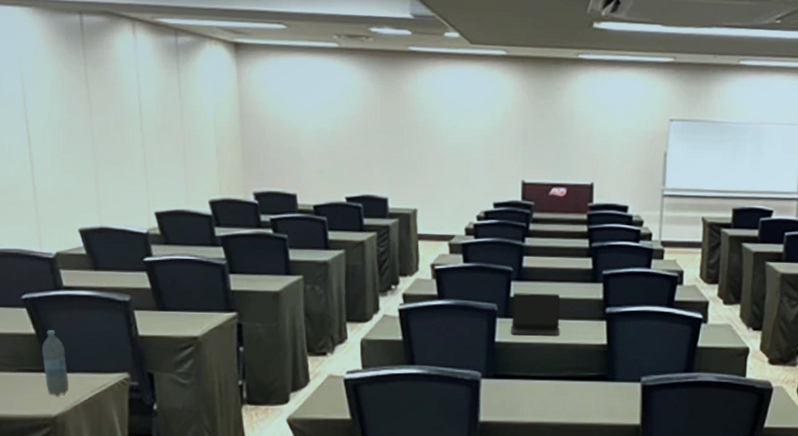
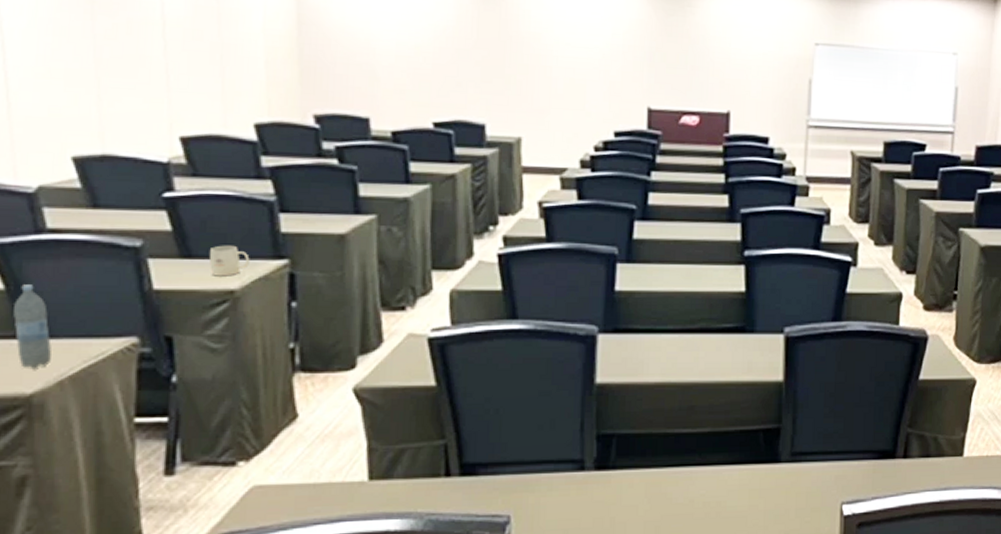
mug: none [178,300,208,326] -> present [208,245,250,277]
laptop: present [510,293,560,336] -> none [633,234,691,283]

